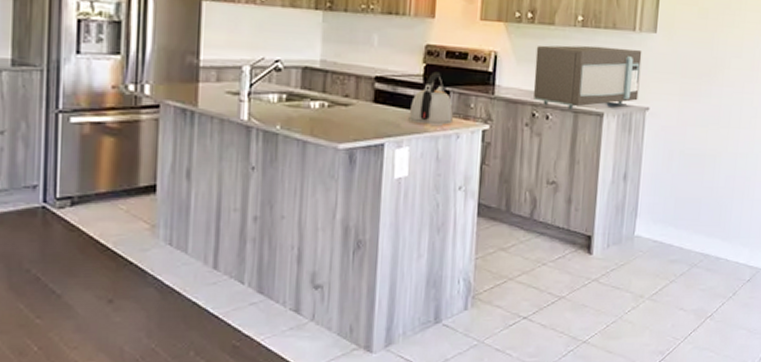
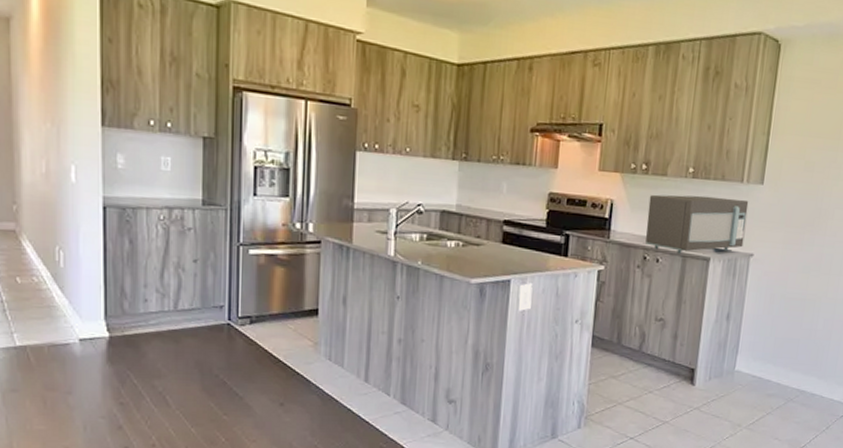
kettle: present [408,71,454,127] -> none [532,216,573,267]

